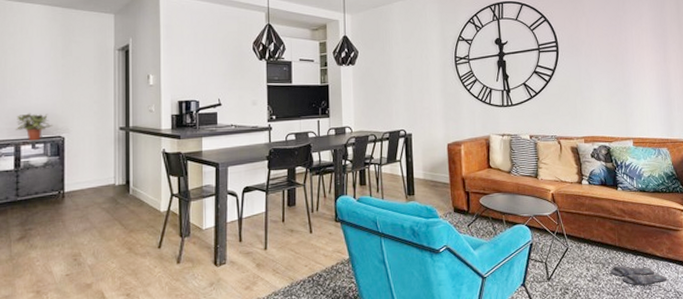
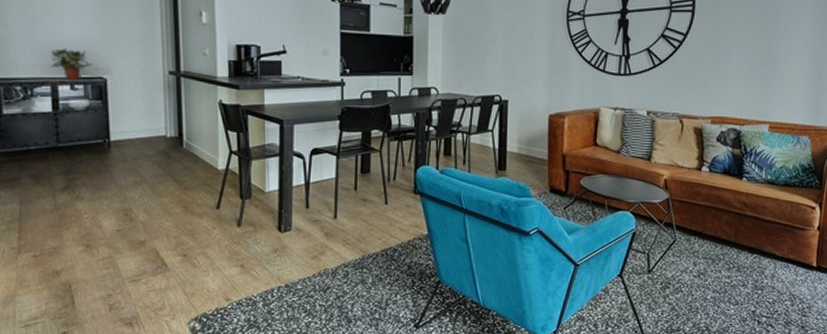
slippers: present [610,266,666,286] -> none [720,263,783,286]

